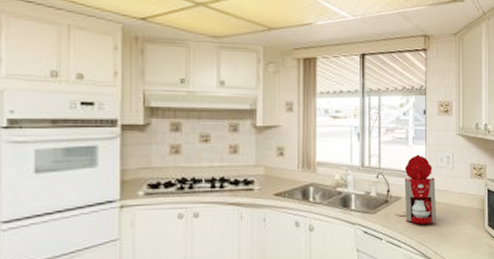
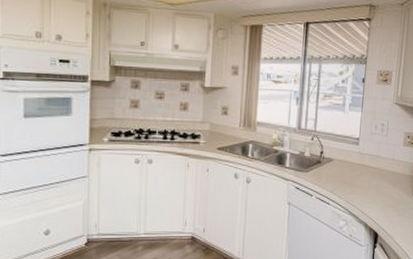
coffee maker: present [395,154,437,224] -> none [326,120,369,185]

